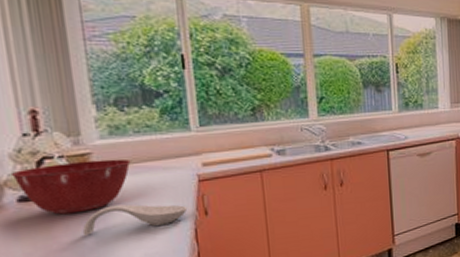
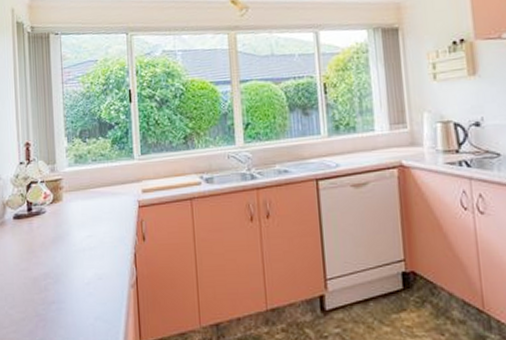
mixing bowl: present [10,159,131,215] -> none [10,184,89,232]
spoon rest: present [82,204,188,236] -> none [52,225,130,252]

